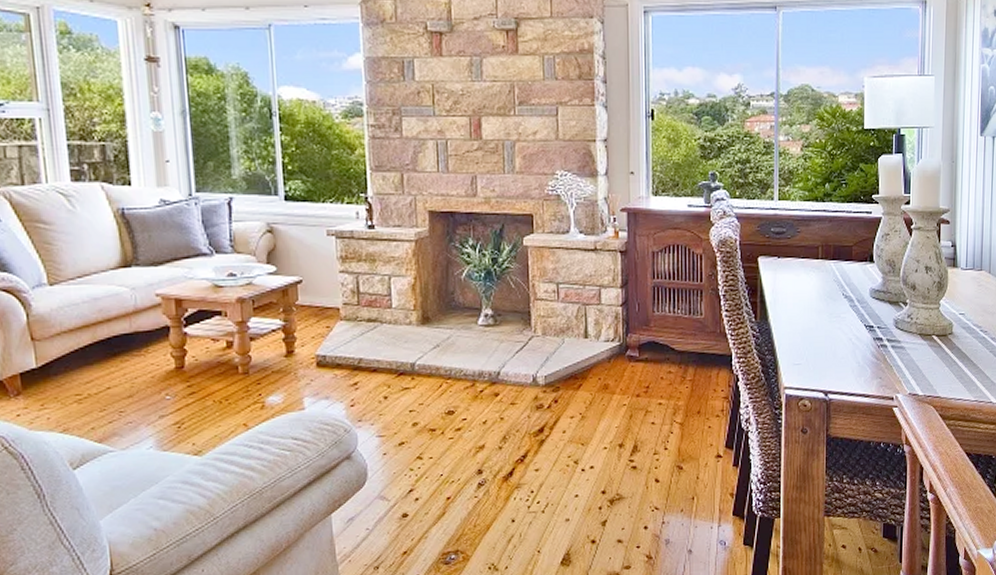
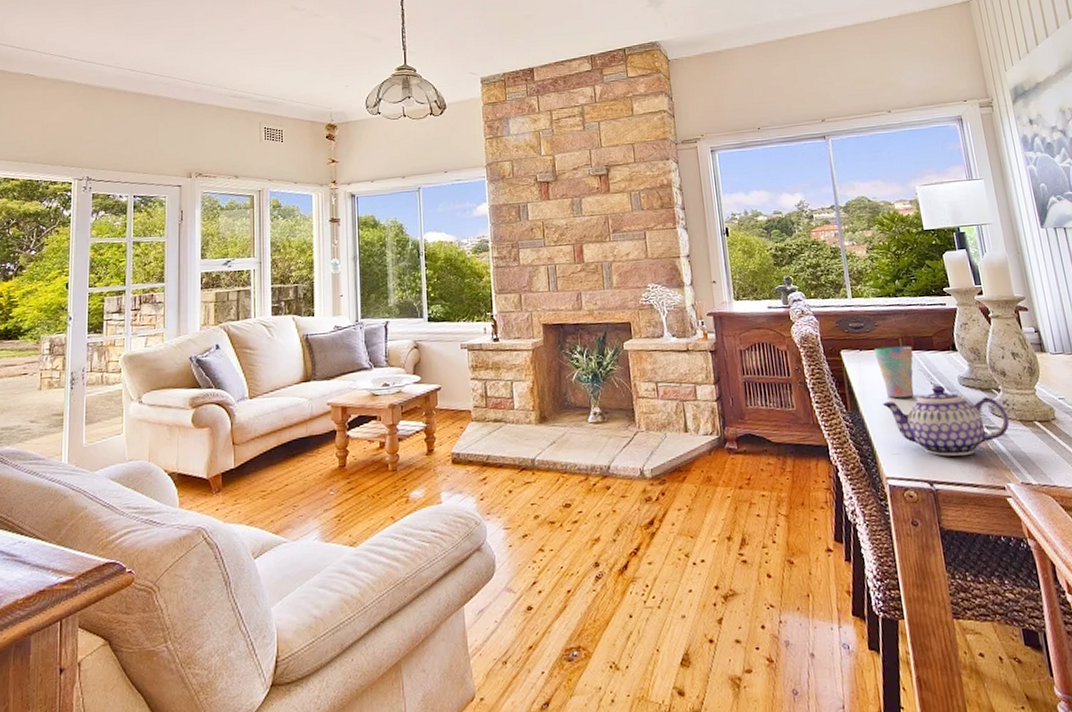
teapot: none [791,297,910,368] -> present [882,385,1010,456]
cup: none [792,255,831,309] -> present [873,346,915,398]

